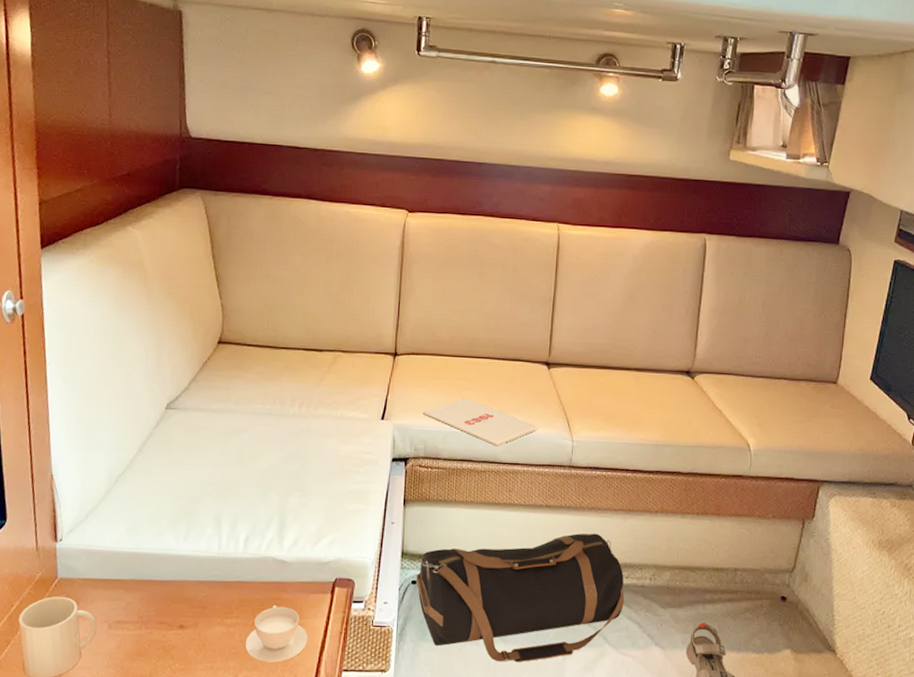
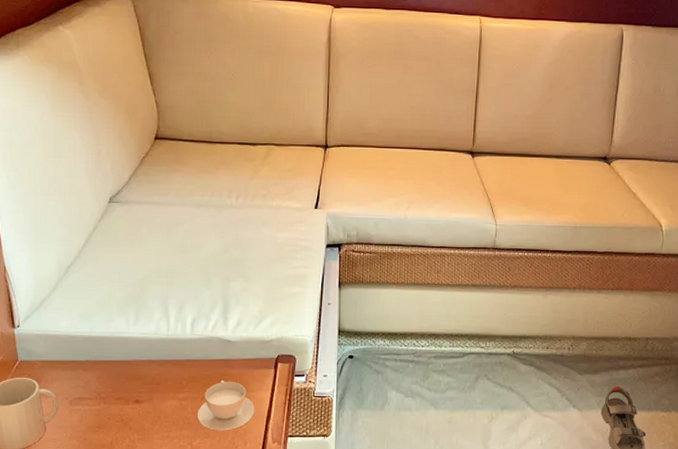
duffel bag: present [415,533,624,663] -> none [352,309,545,426]
magazine: present [423,397,539,447] -> none [355,186,464,231]

